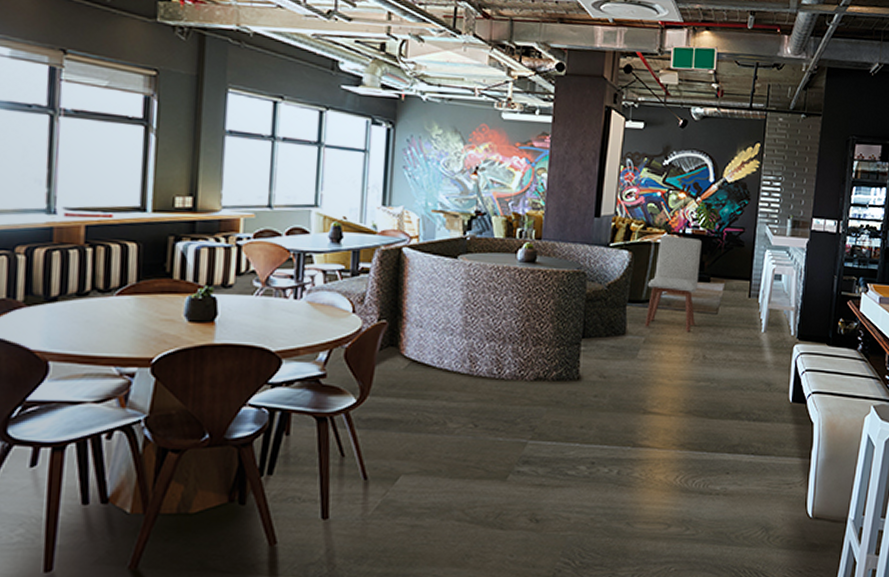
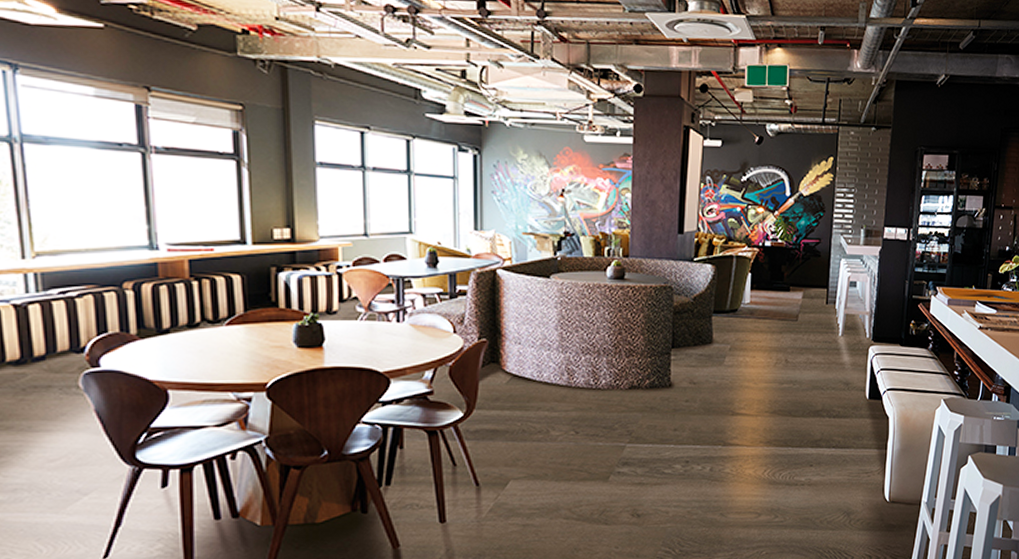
chair: present [644,235,701,332] -> none [729,249,780,339]

